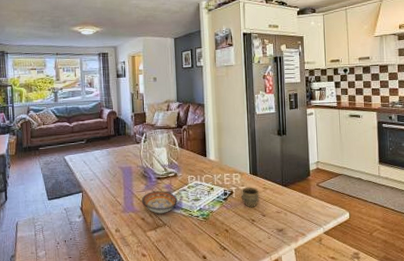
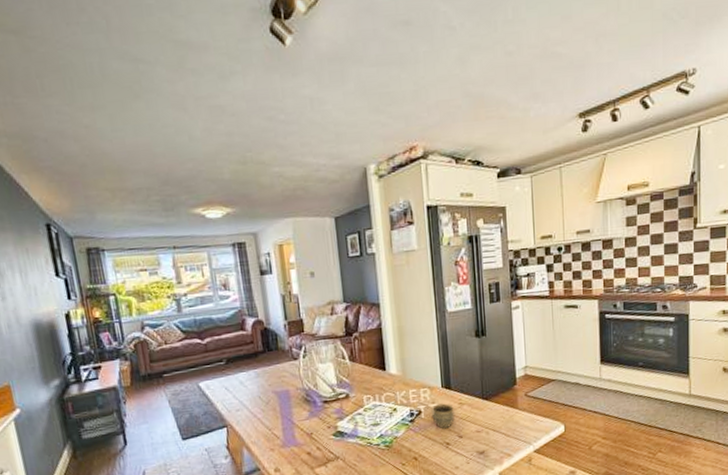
bowl: present [141,191,178,214] -> none [305,417,353,446]

